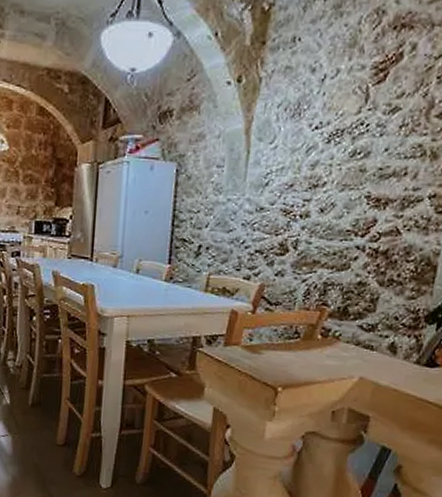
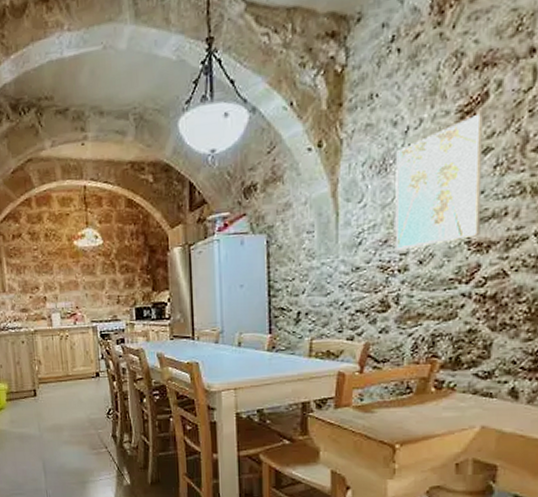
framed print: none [300,72,396,197] -> present [395,113,483,251]

